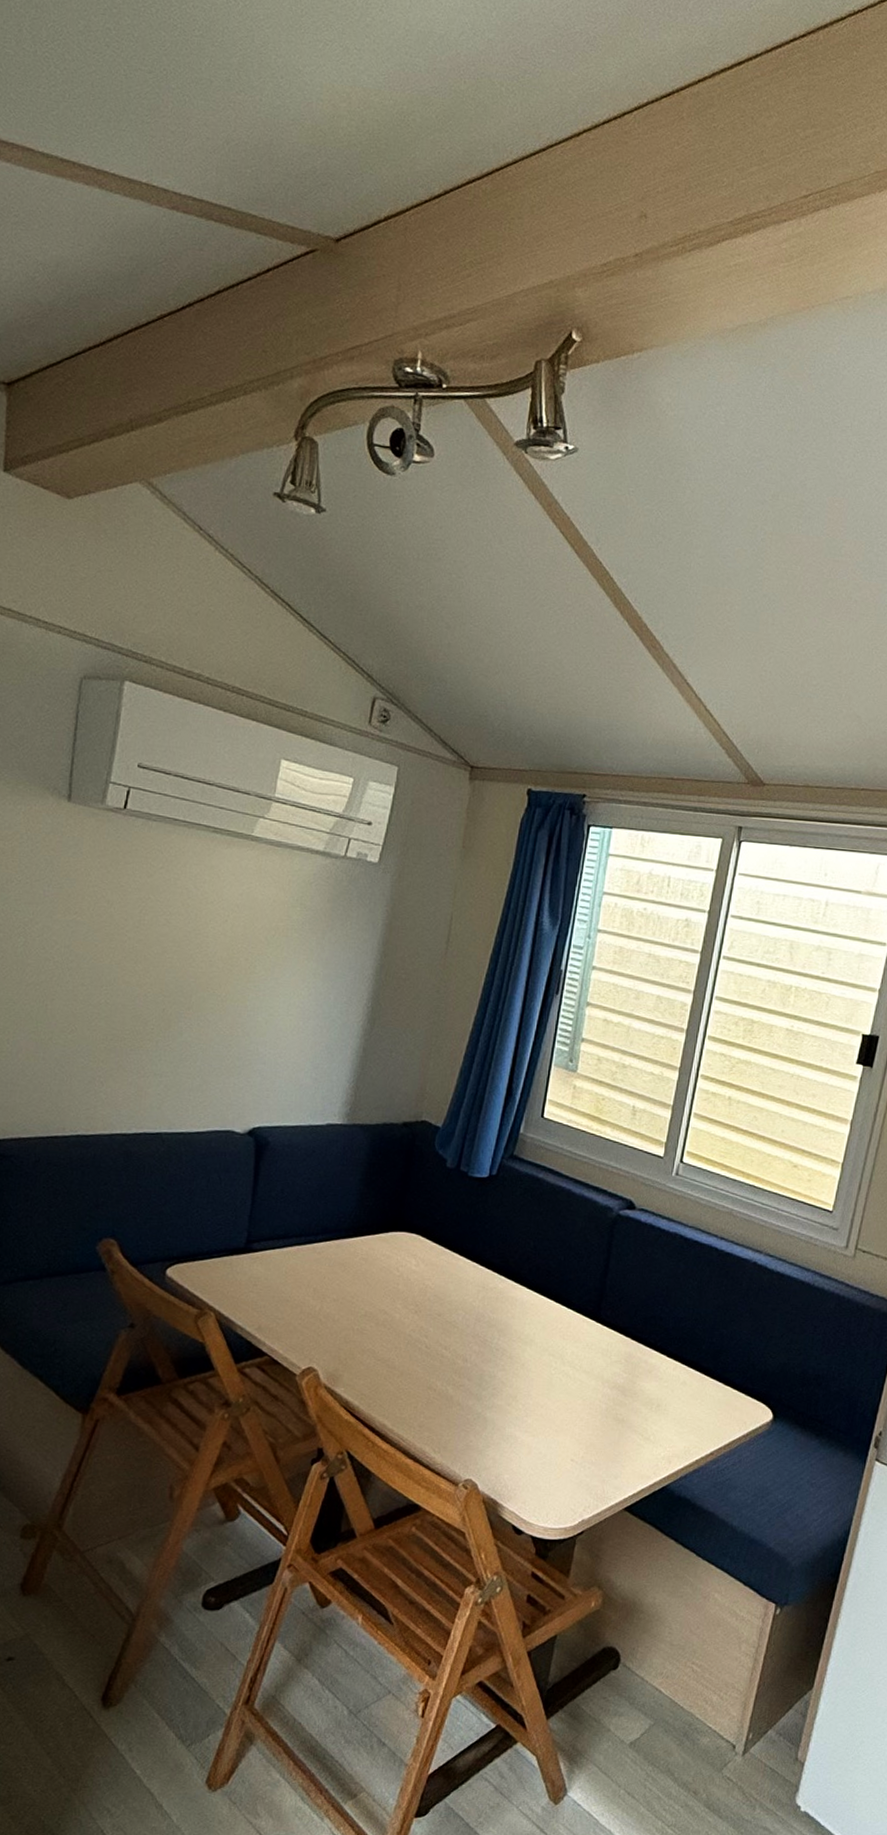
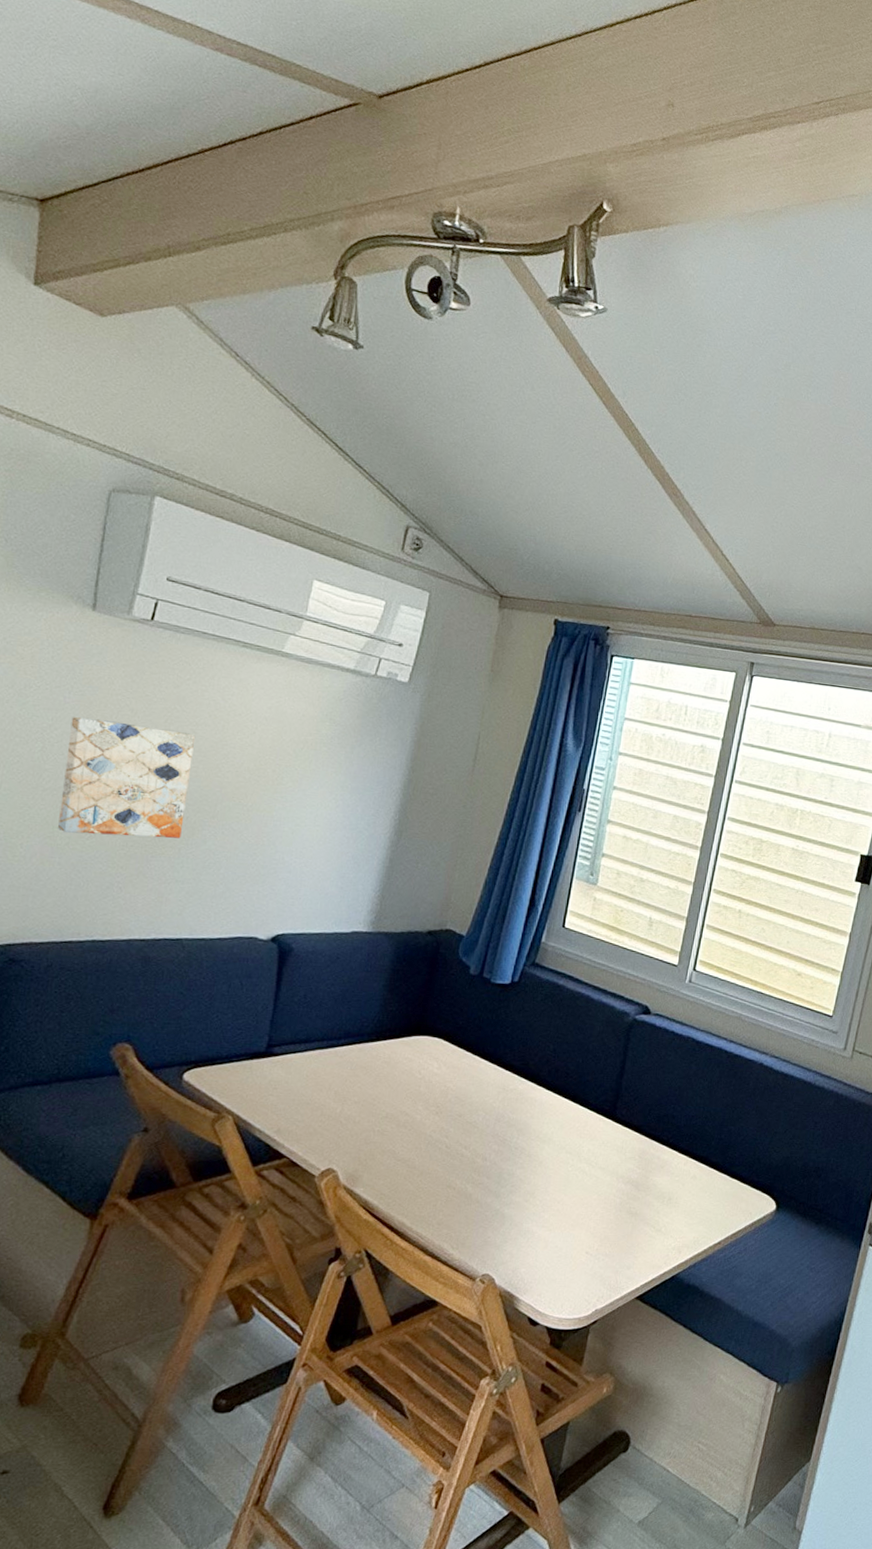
wall art: none [42,909,170,1031] -> present [58,716,196,839]

